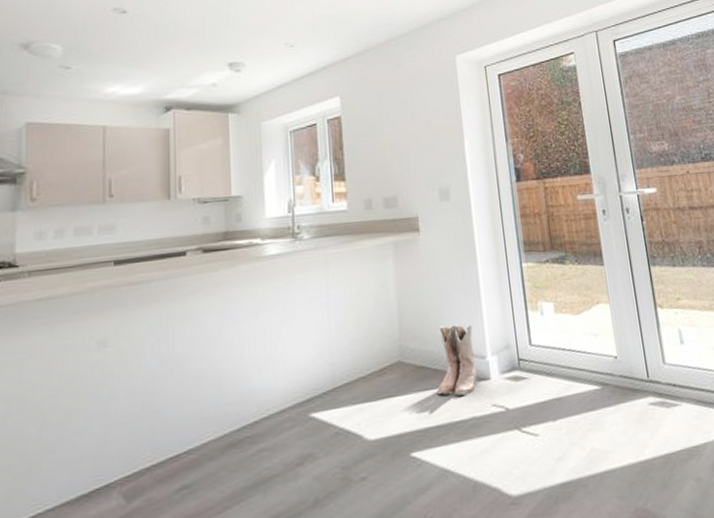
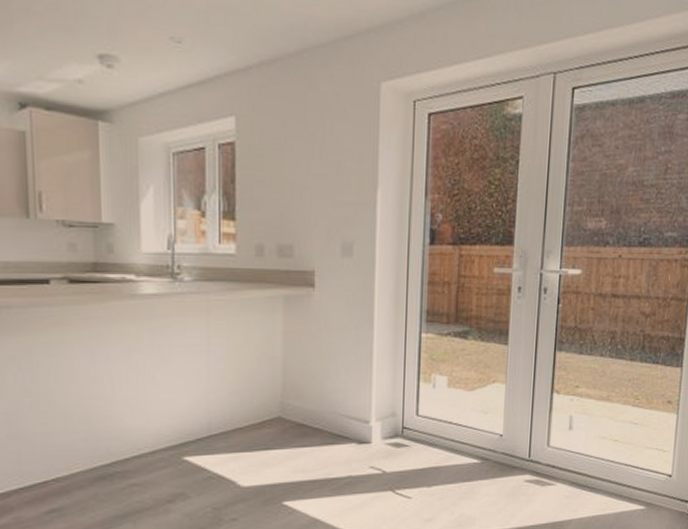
boots: present [437,324,477,397] -> none [316,387,360,456]

